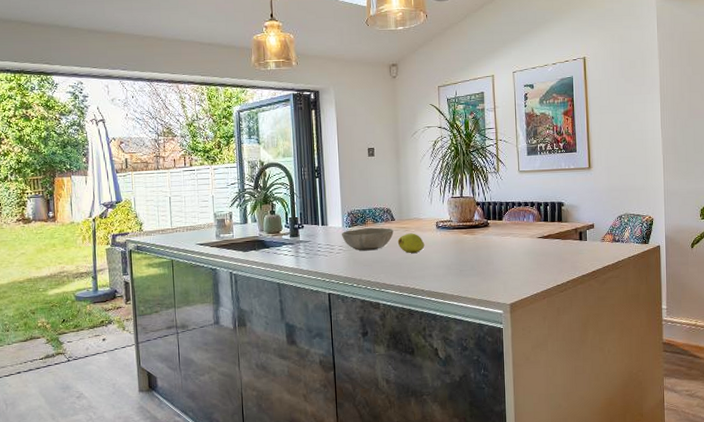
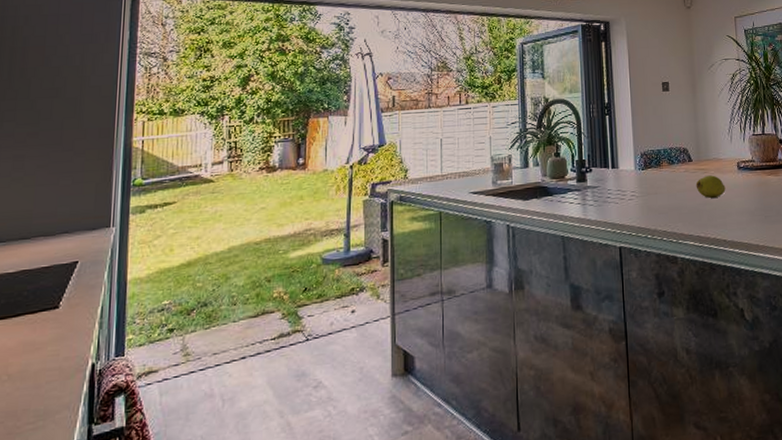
bowl: present [341,227,394,251] -> none [633,169,691,197]

